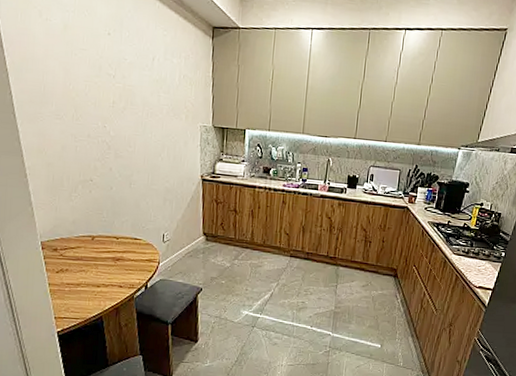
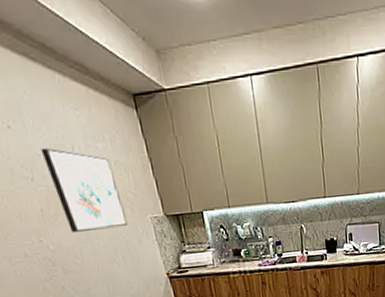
wall art: none [127,54,181,129] -> present [40,147,128,232]

